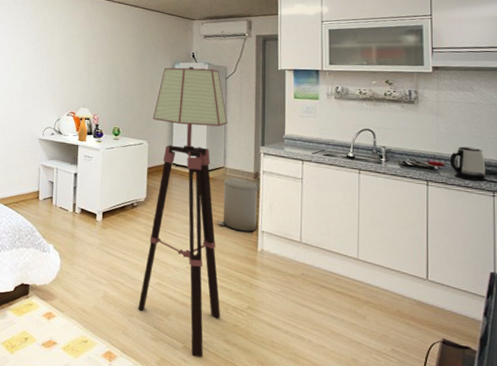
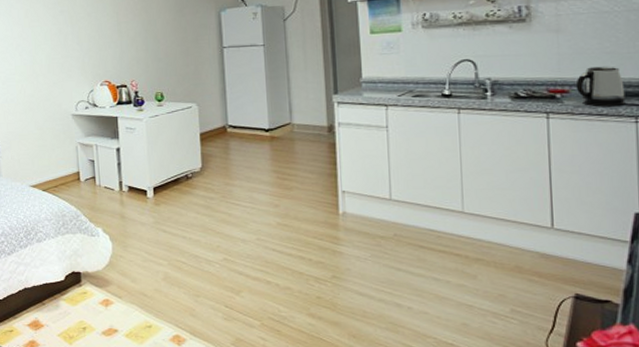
table lamp: present [73,106,94,142] -> none [108,72,131,113]
floor lamp: present [138,67,228,358] -> none [200,11,301,334]
pedal bin: present [217,178,260,233] -> none [287,134,337,195]

